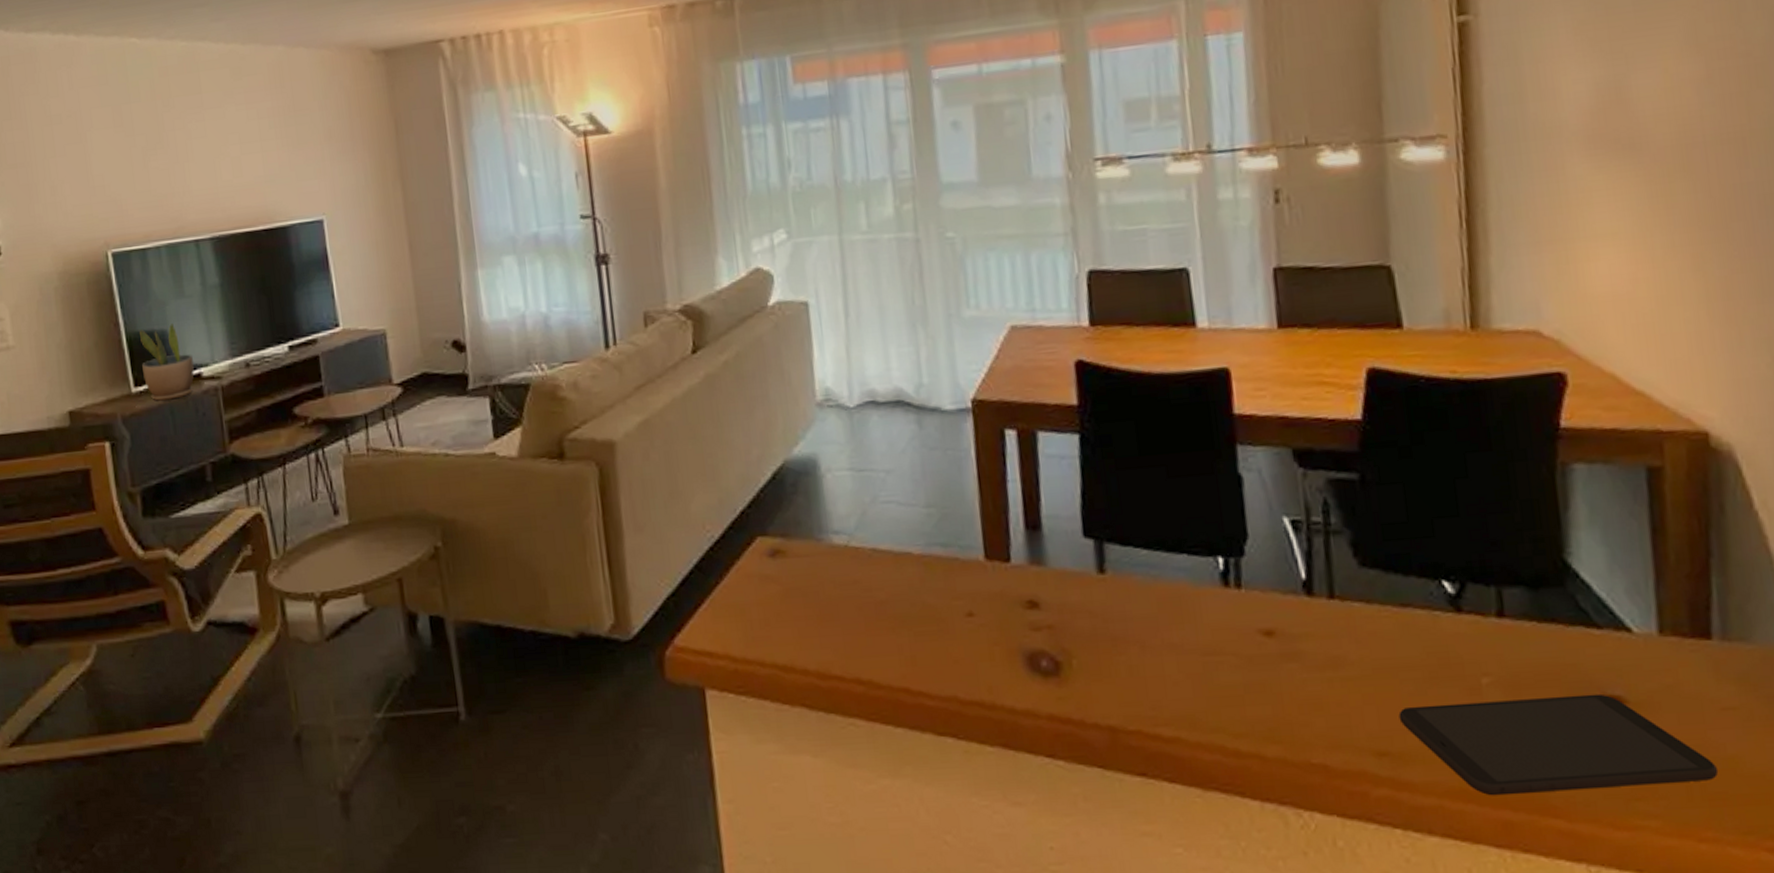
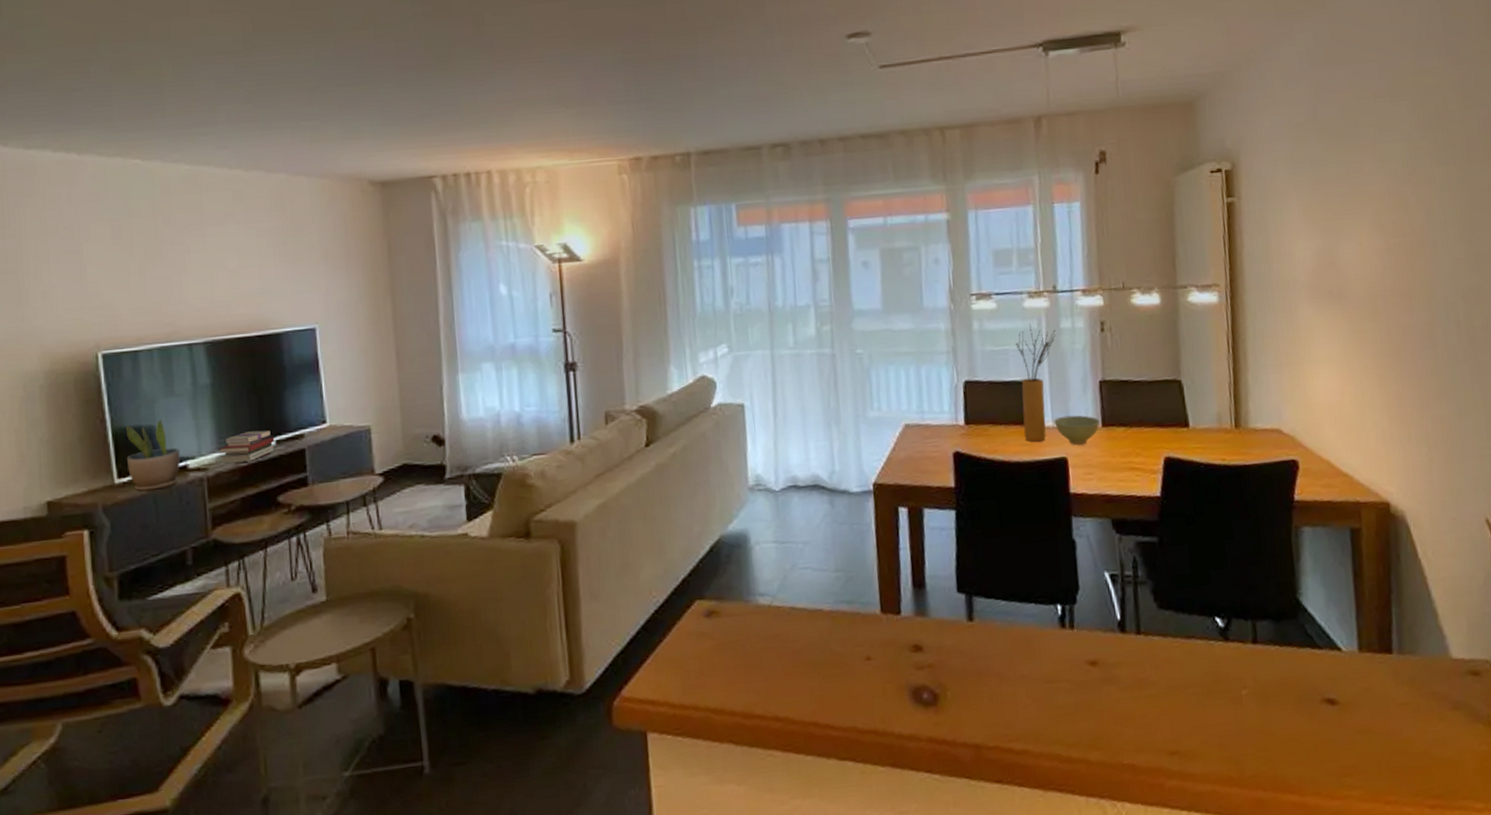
books: none [232,335,288,372] -> present [220,430,275,464]
vase: none [1155,194,1212,348] -> present [1015,323,1056,442]
bowl: none [1210,313,1276,352] -> present [1054,415,1101,445]
mobile phone: present [1398,693,1719,796] -> none [1185,698,1398,781]

